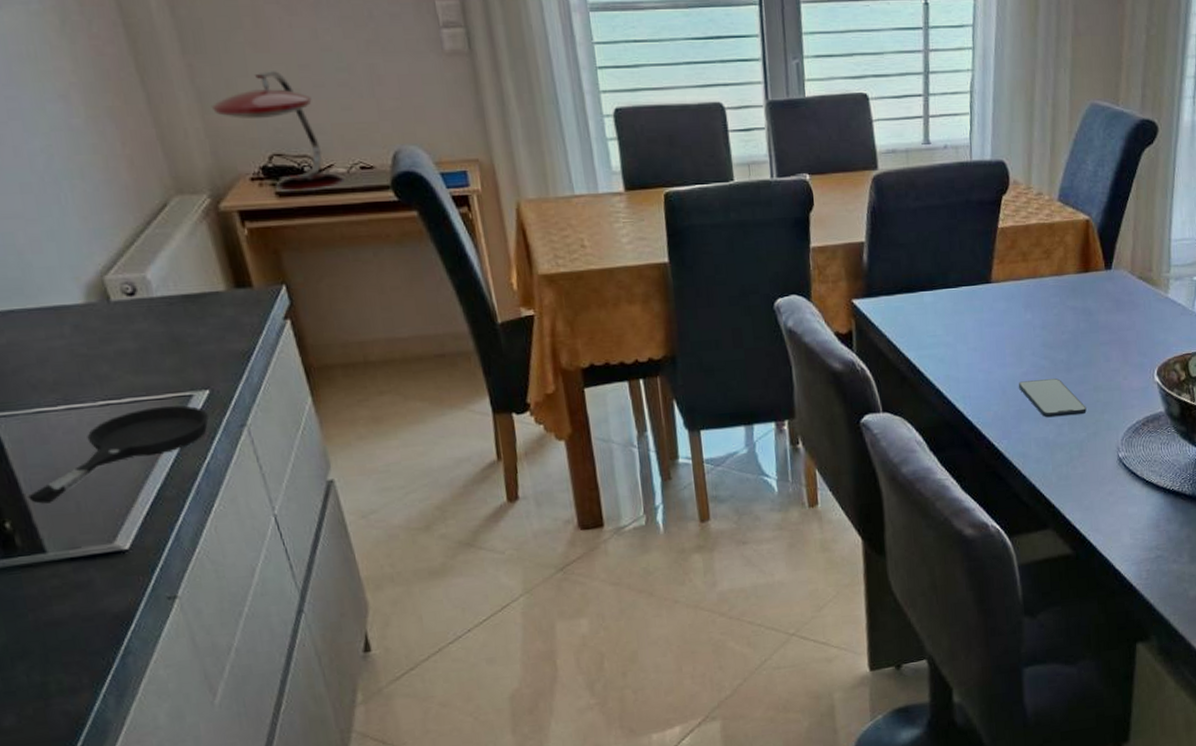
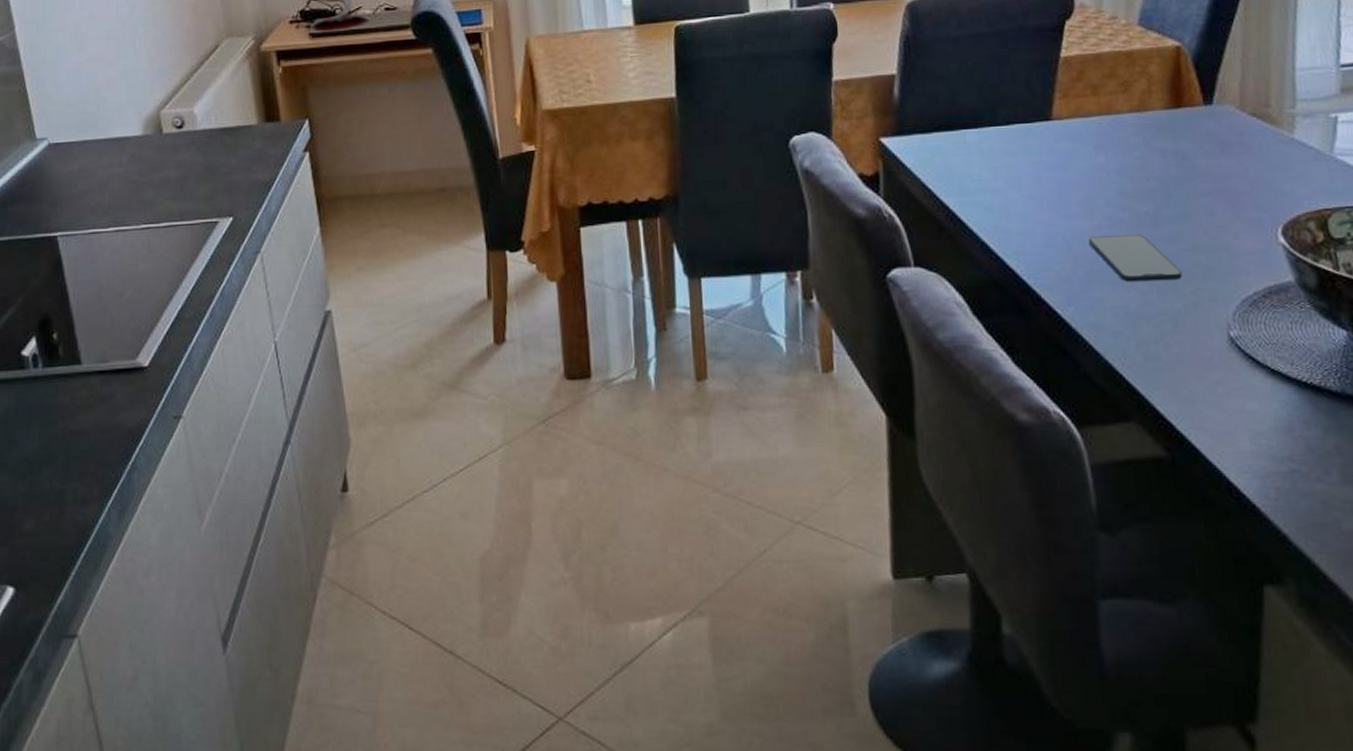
frying pan: present [27,405,210,504] -> none [73,230,230,318]

